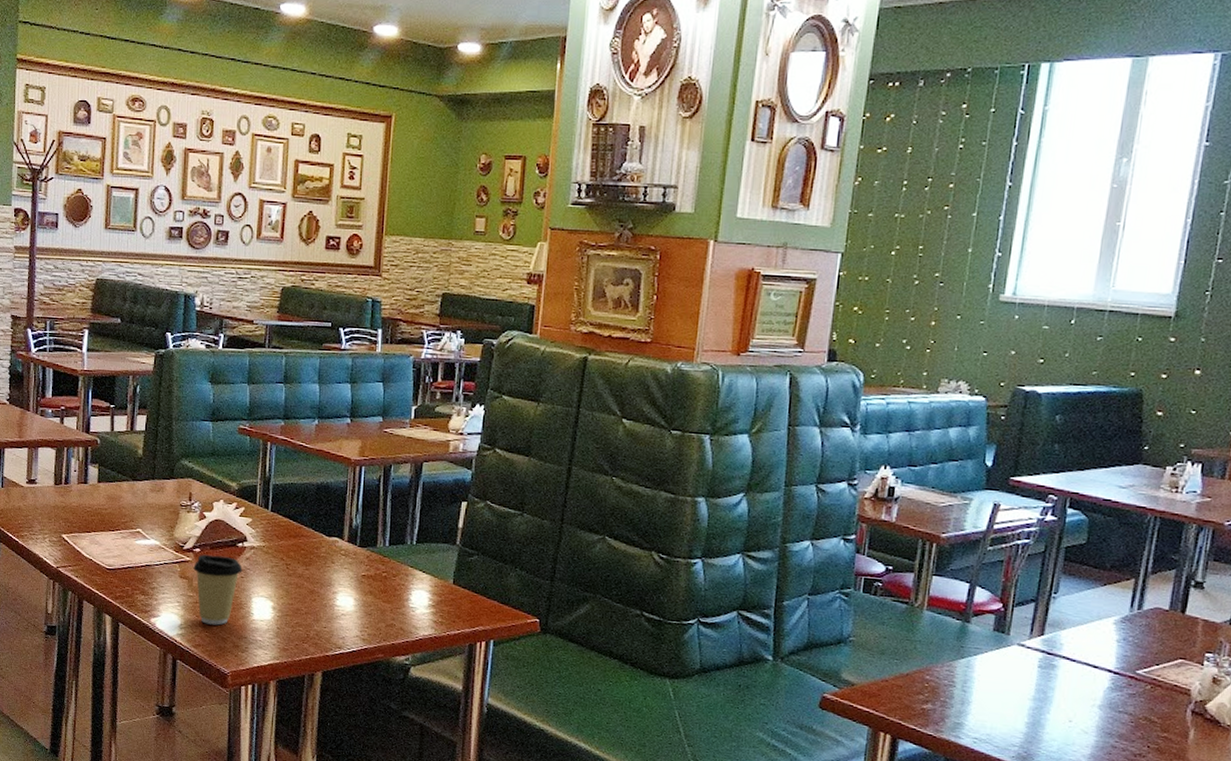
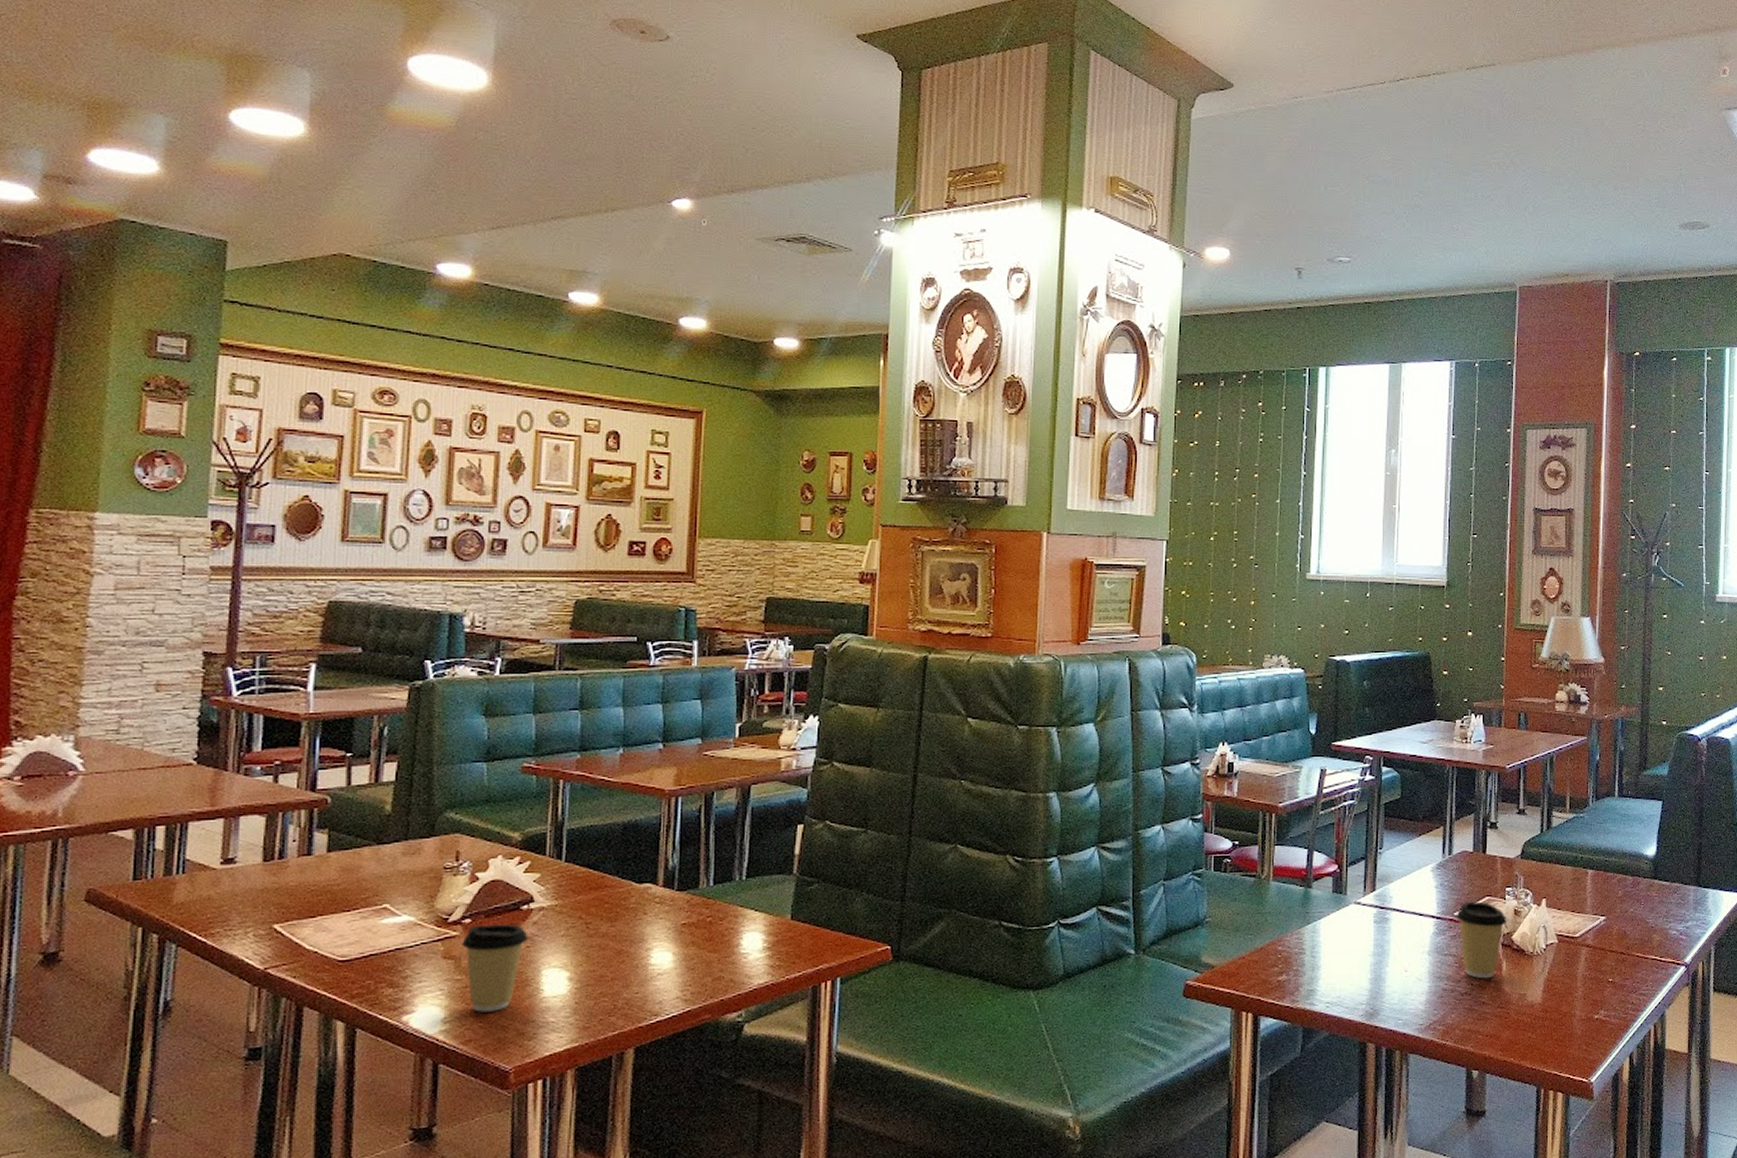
coffee cup: none [1138,661,1202,744] -> present [1456,901,1507,979]

